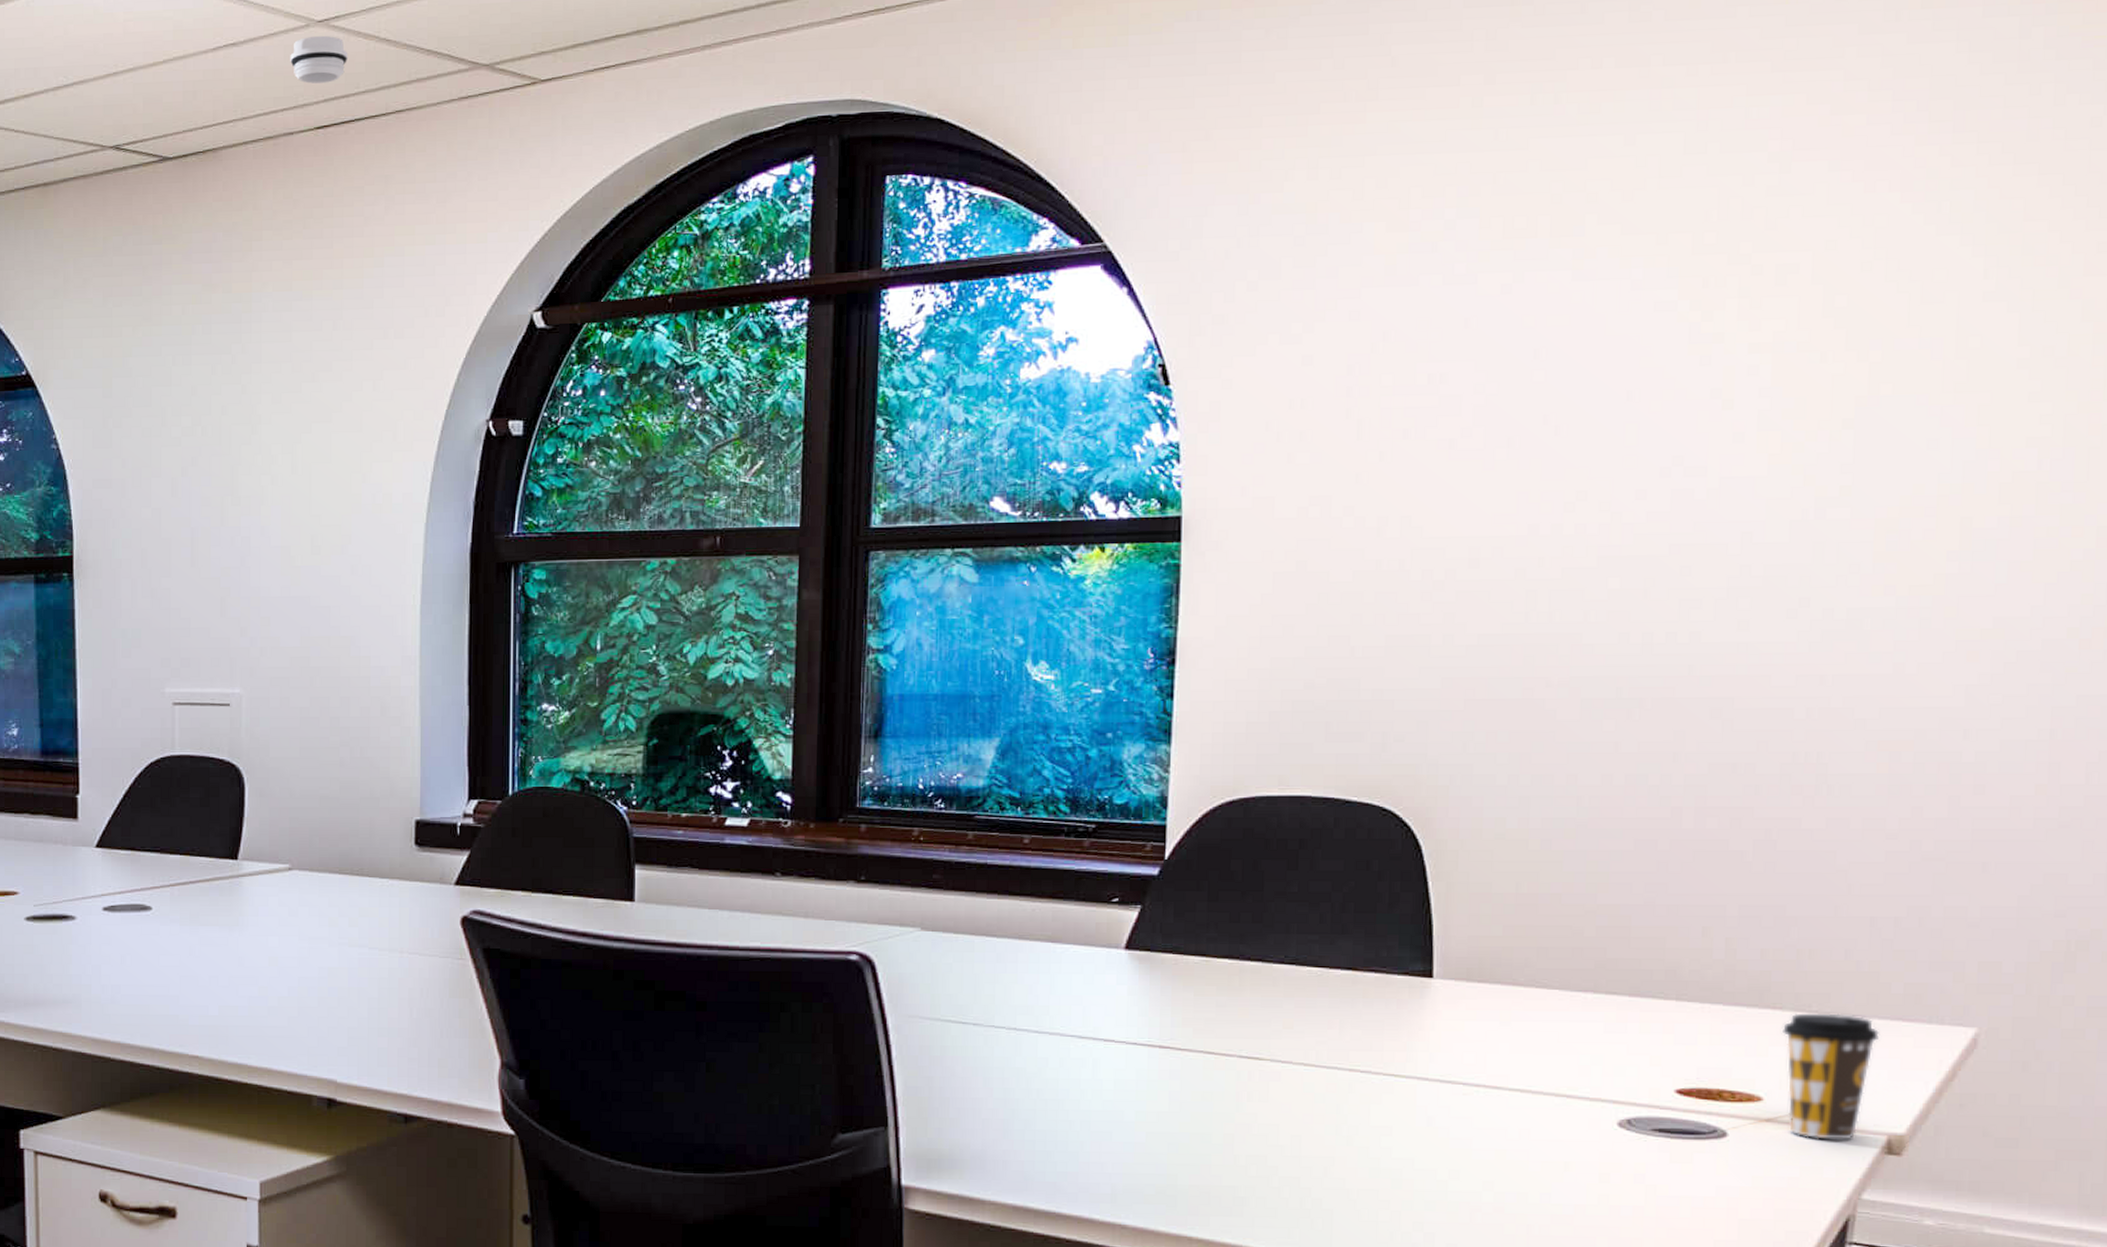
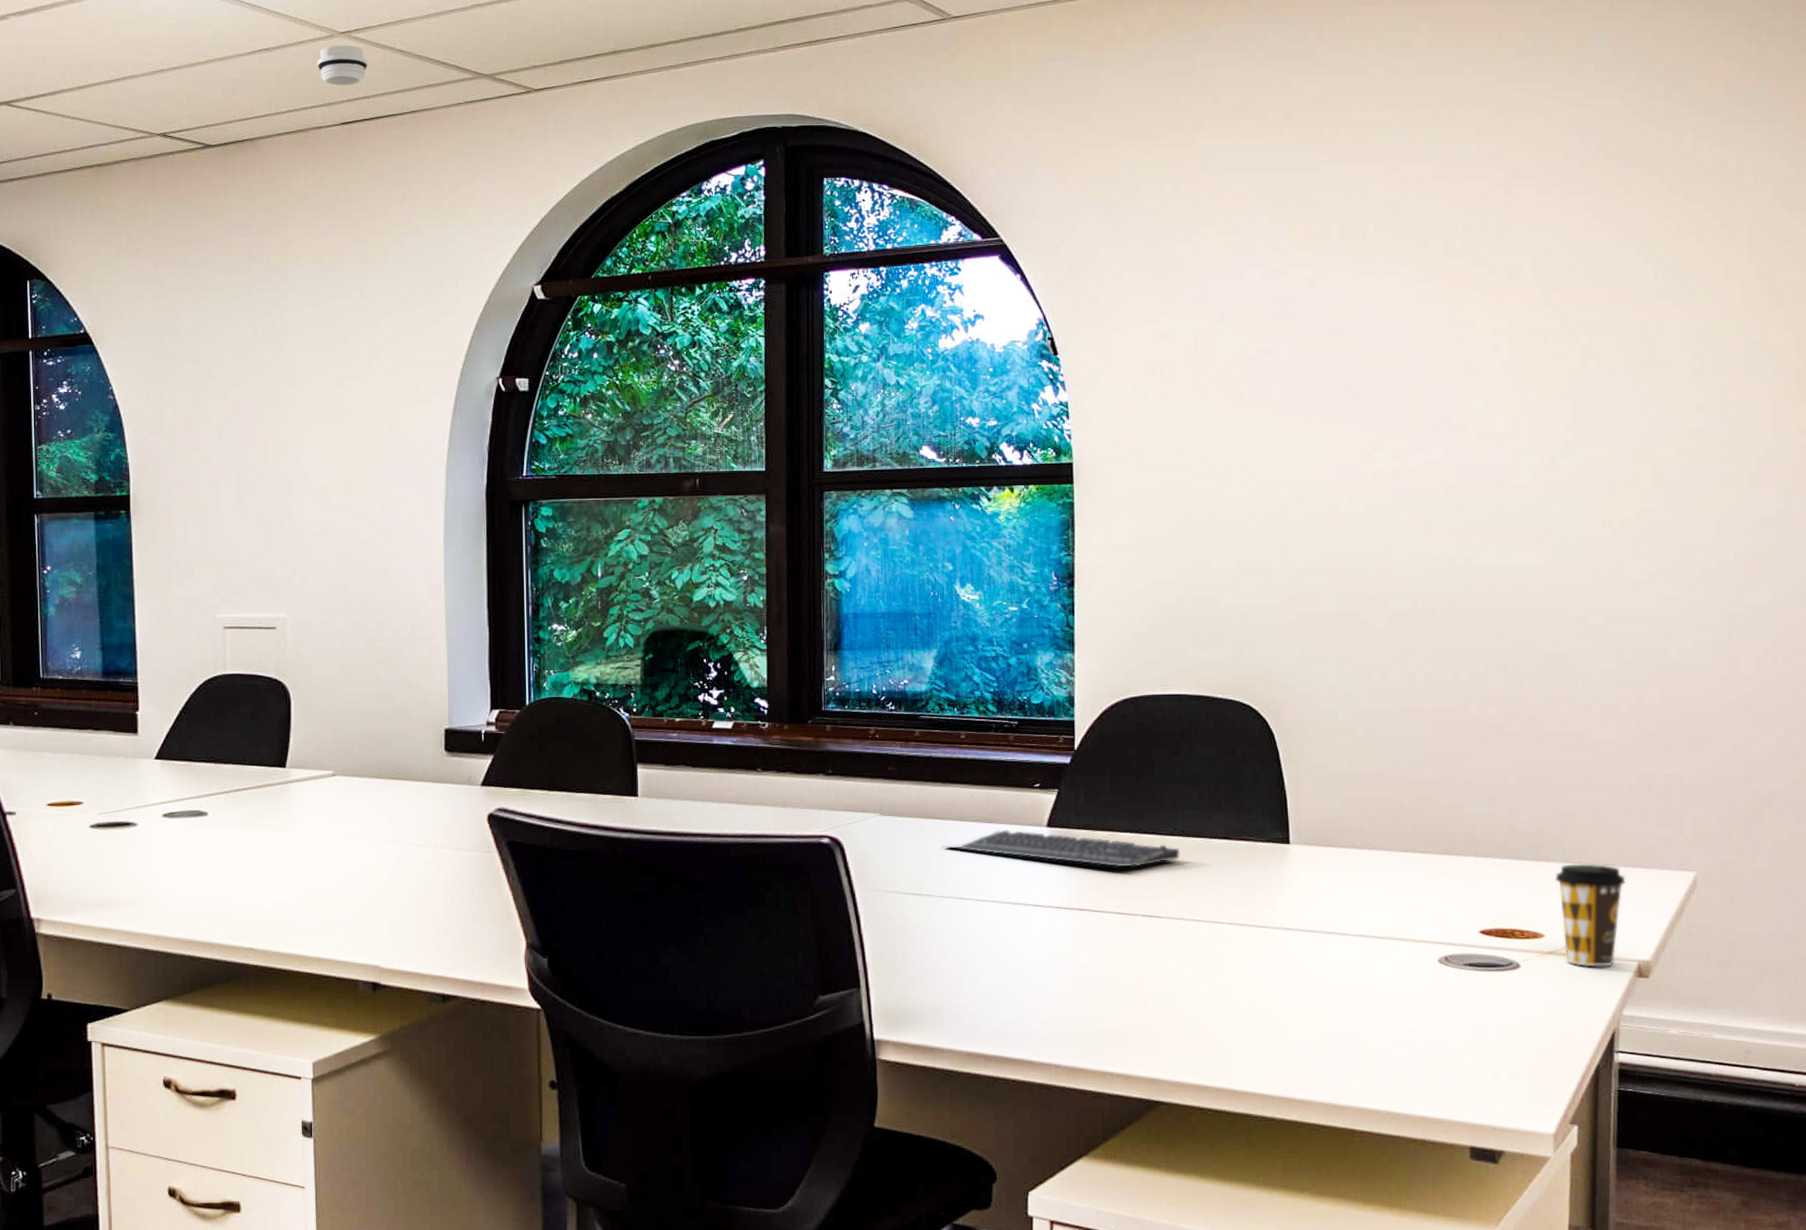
keyboard: none [995,951,1292,1000] -> present [942,829,1181,868]

